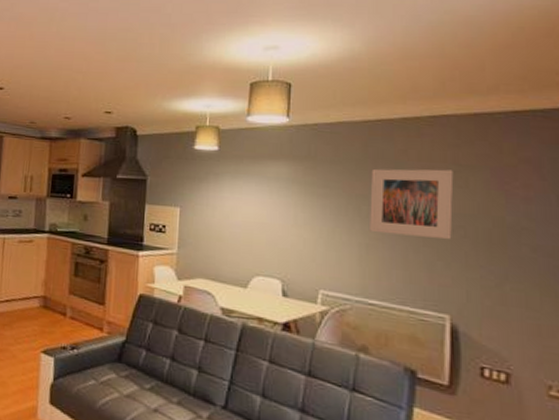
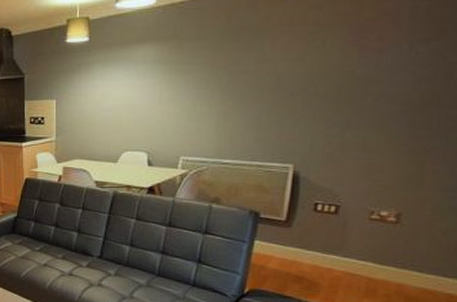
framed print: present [370,168,454,239] -> none [228,31,313,101]

